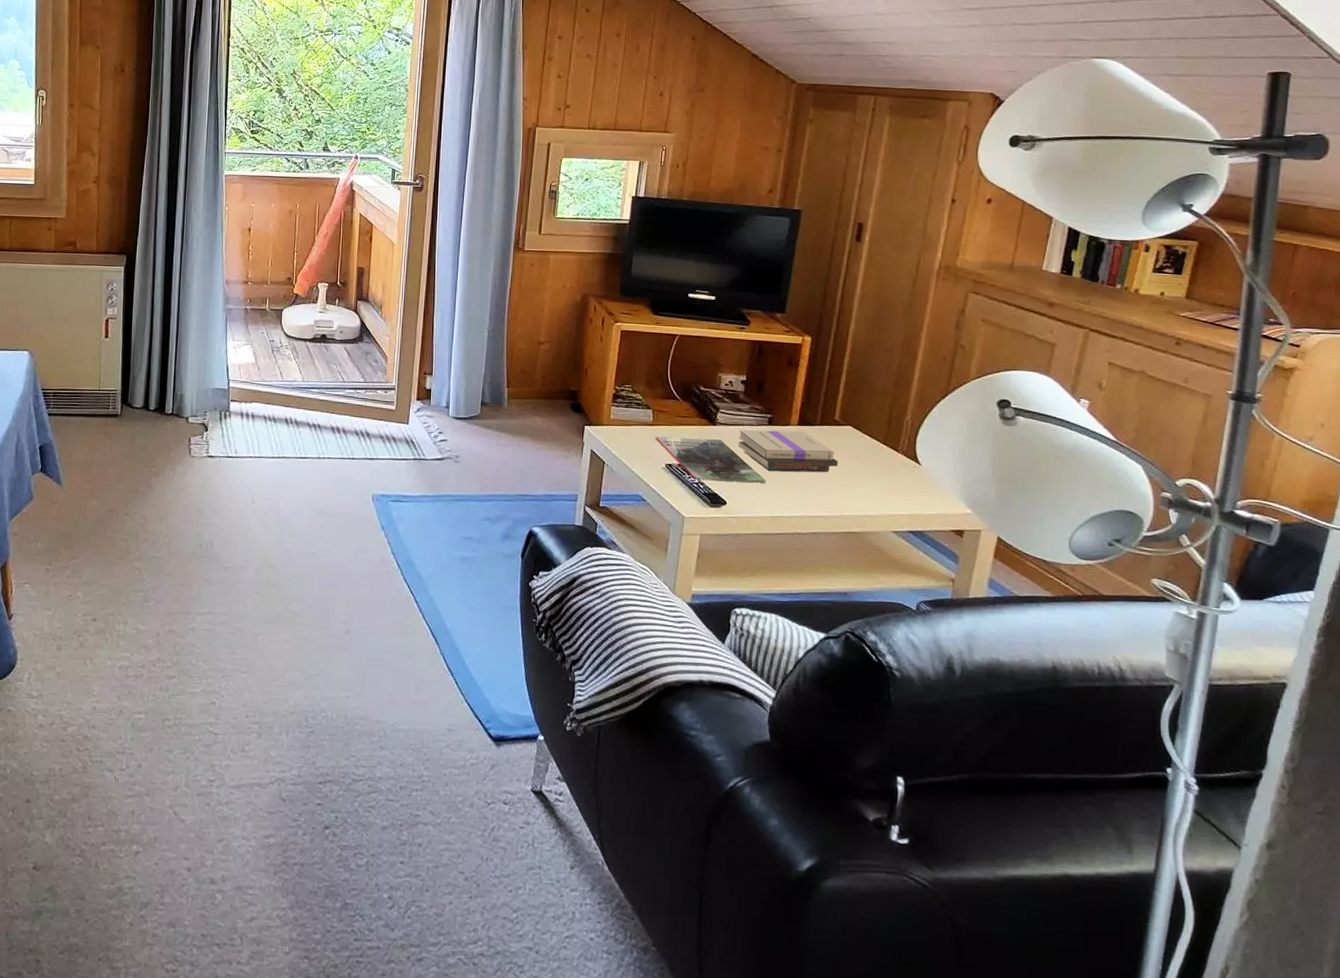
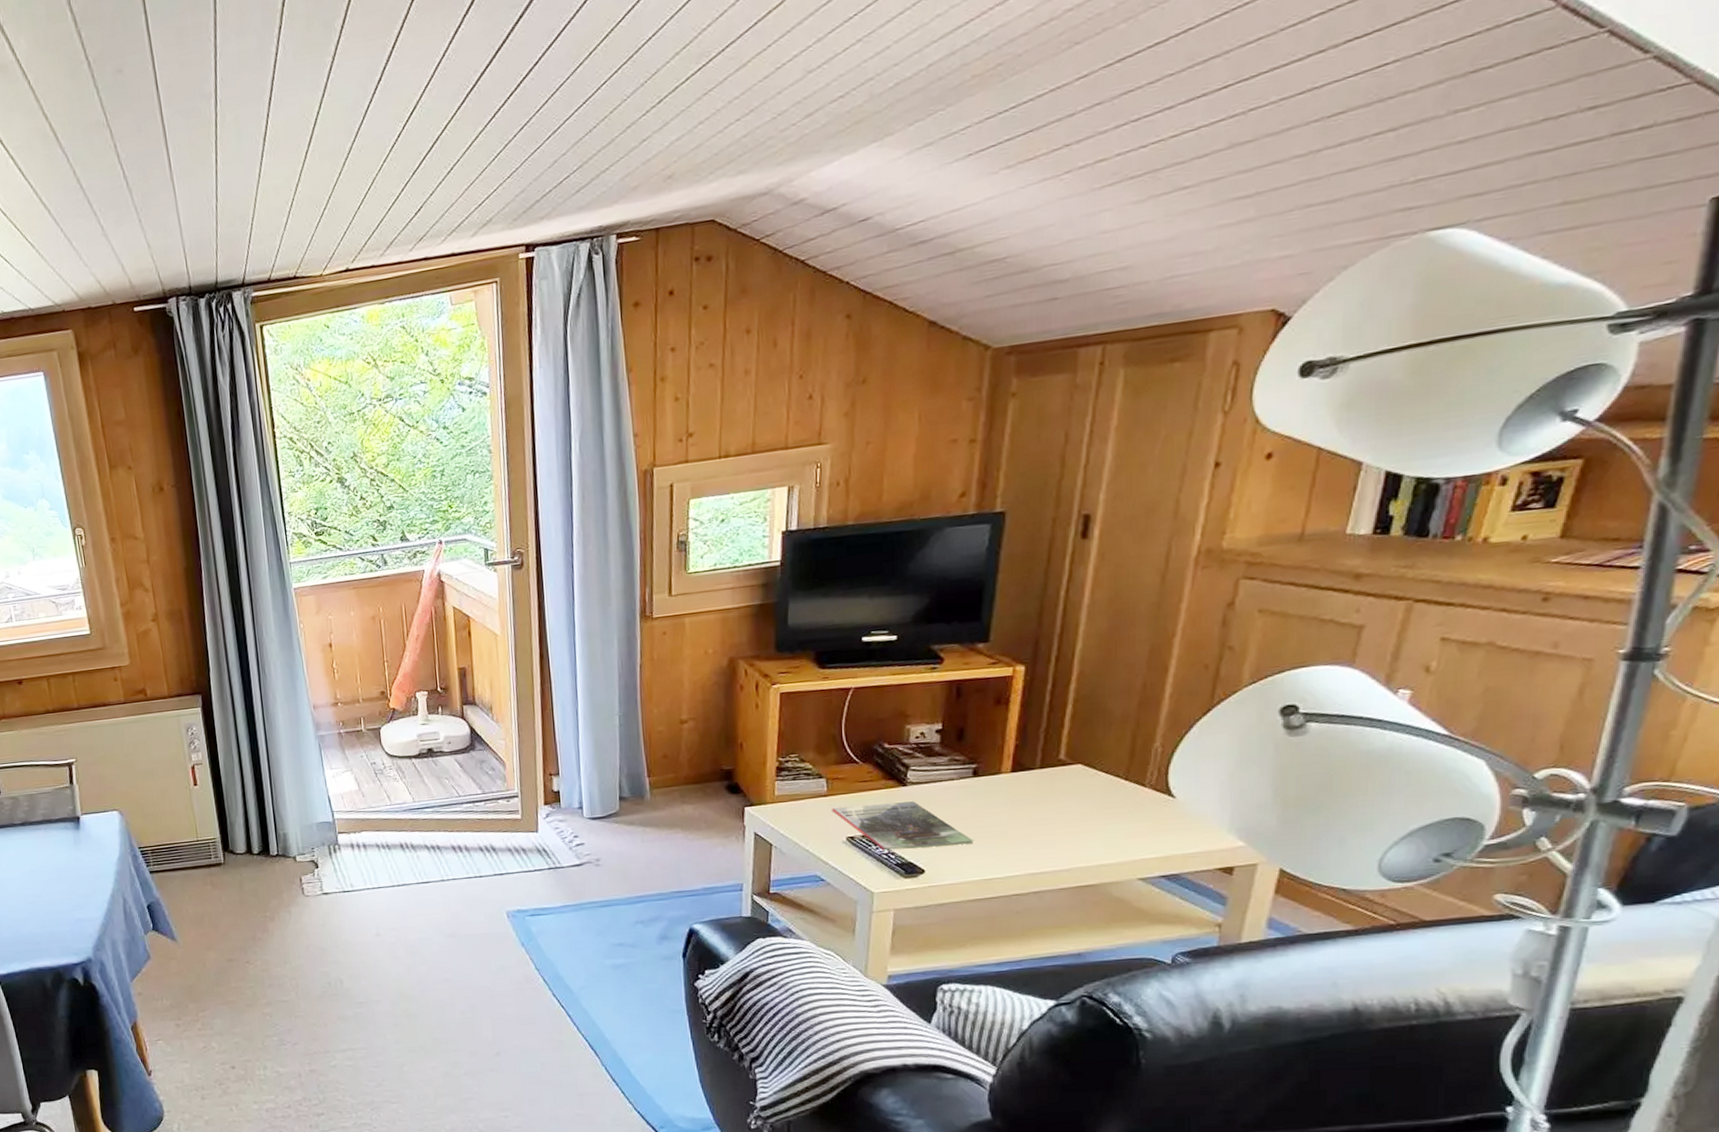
books: present [738,430,838,473] -> none [936,779,1066,830]

